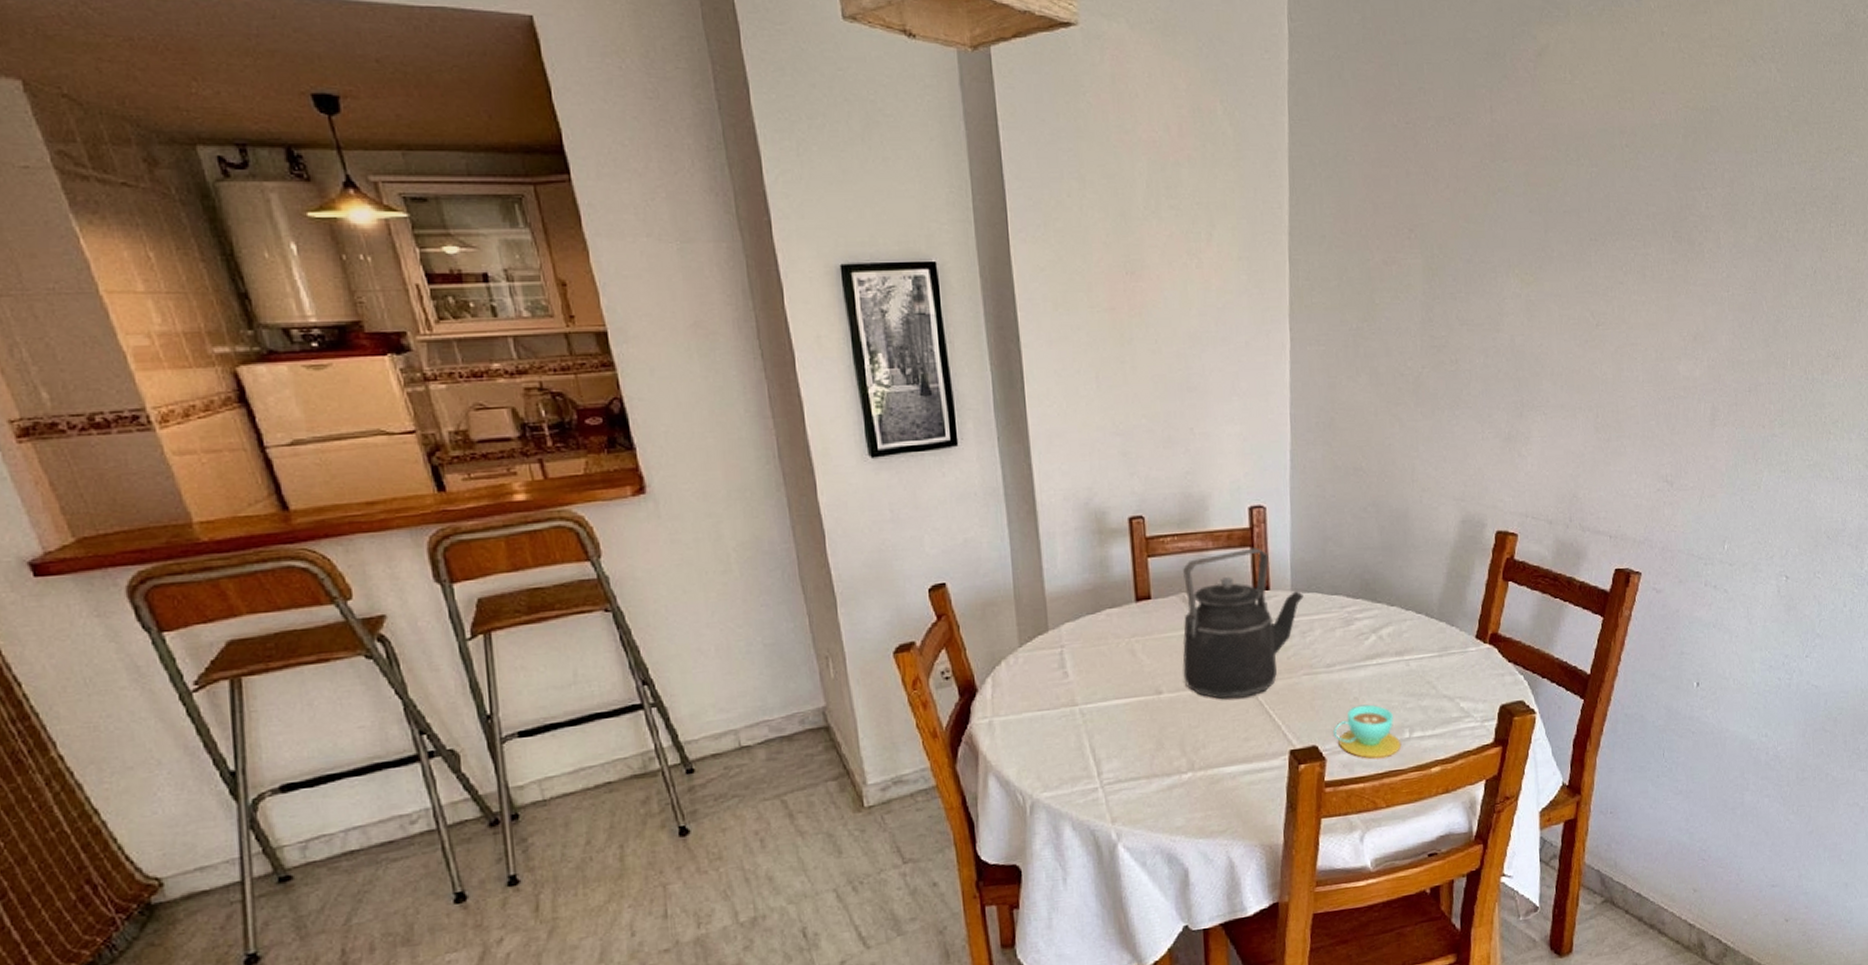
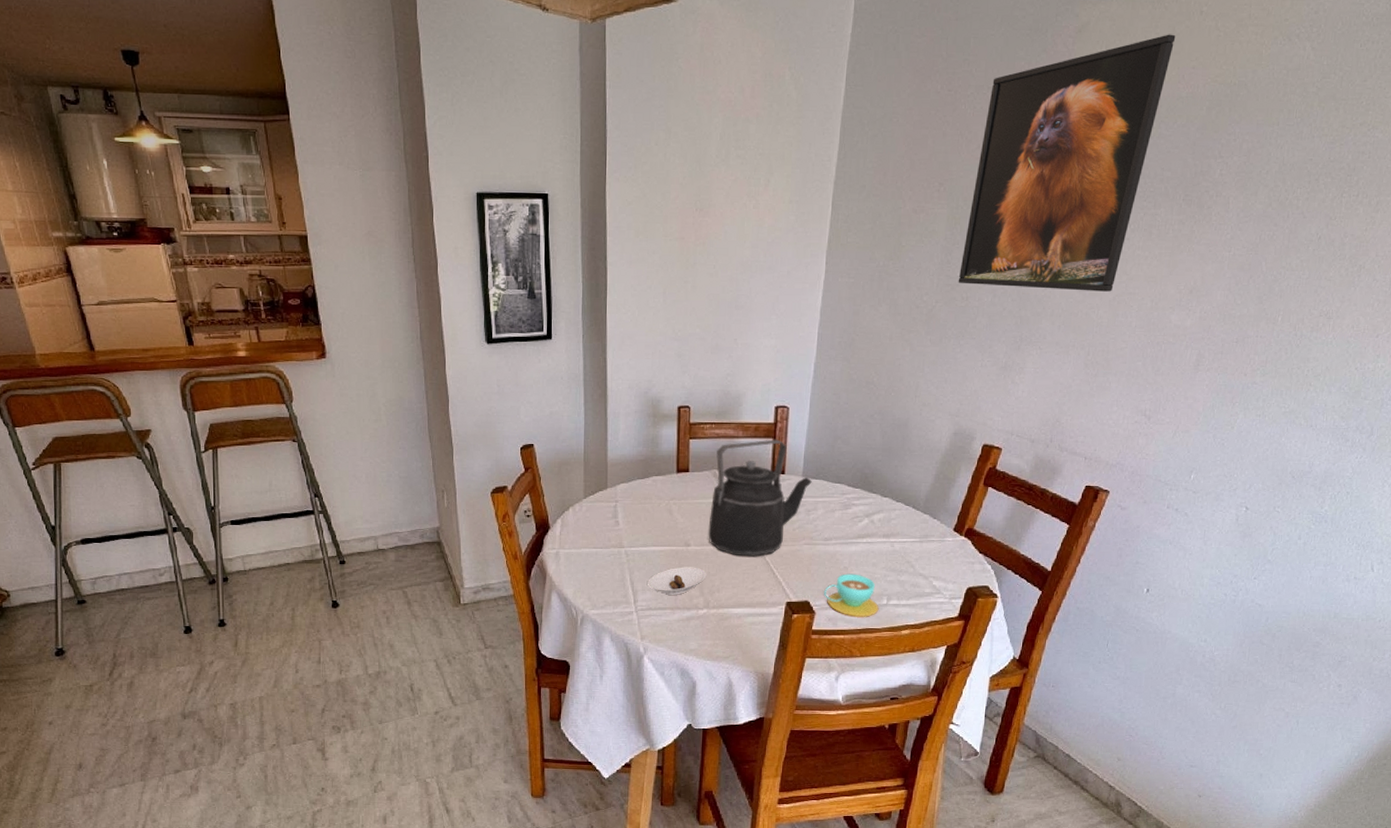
saucer: none [1113,719,1187,760] -> present [648,567,707,595]
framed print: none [1444,57,1640,345] -> present [958,34,1176,292]

